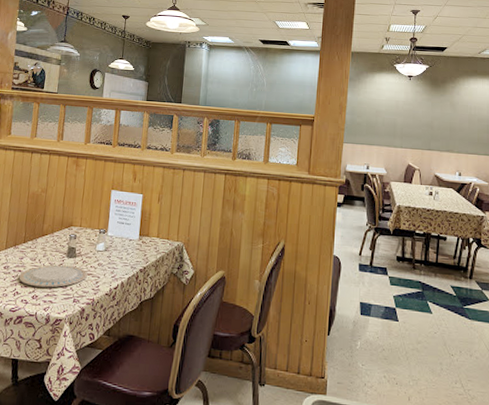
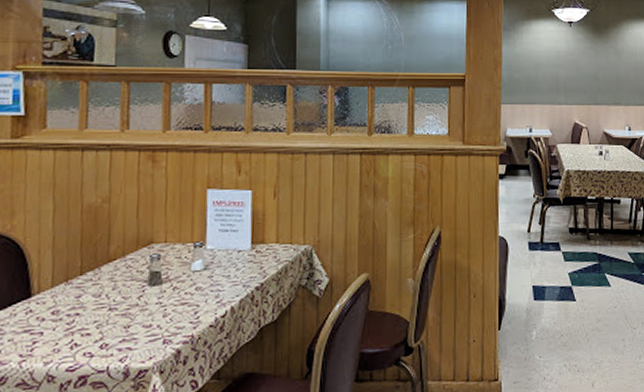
plate: present [18,264,88,288] -> none [76,296,183,333]

